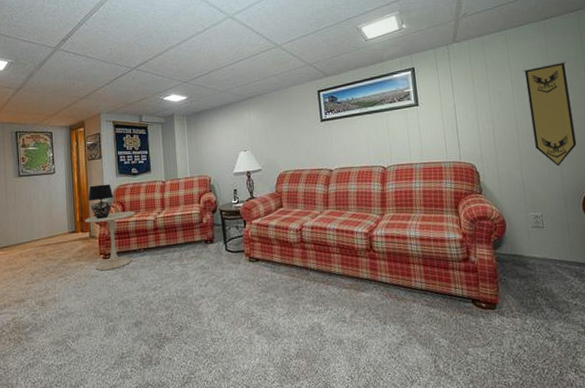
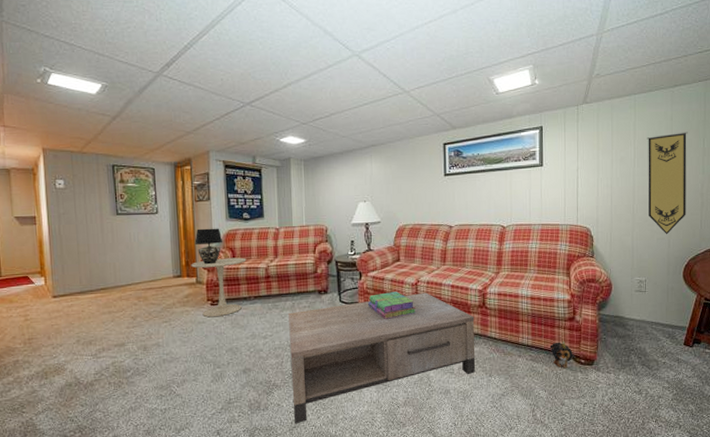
coffee table: none [177,238,368,378] -> present [288,293,475,423]
stack of books: none [254,238,303,267] -> present [368,292,417,319]
plush toy: none [445,283,476,313] -> present [549,340,576,368]

